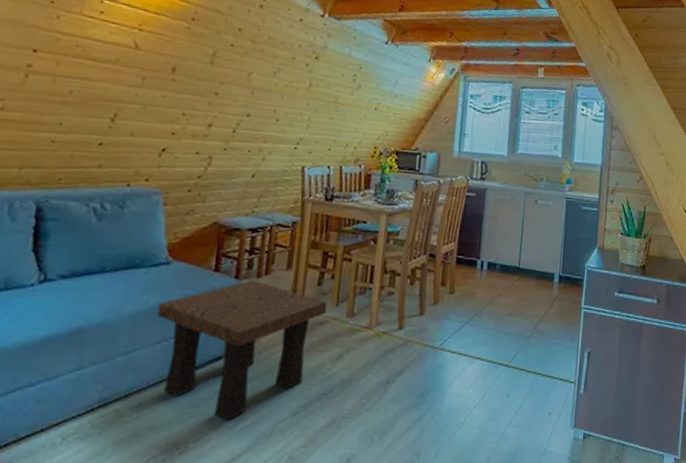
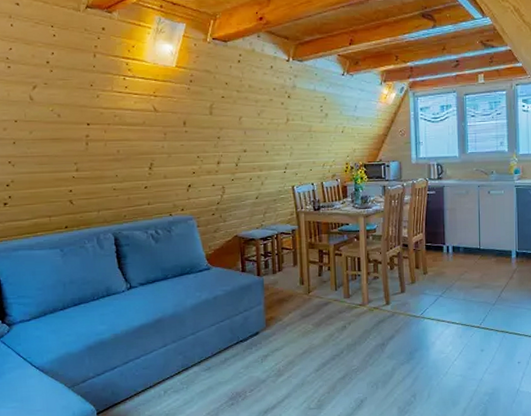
side table: present [156,281,328,421] -> none [208,276,329,377]

